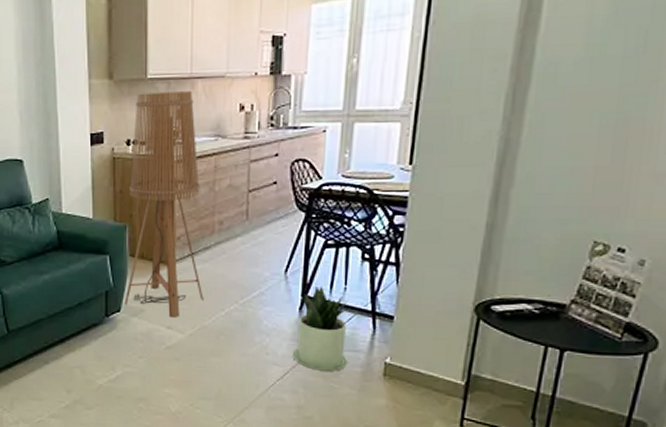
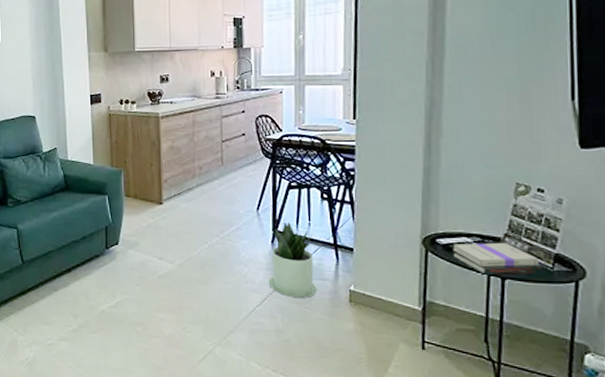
floor lamp: present [125,91,204,319] -> none [122,61,189,251]
books: none [508,309,611,347] -> present [452,242,544,276]

